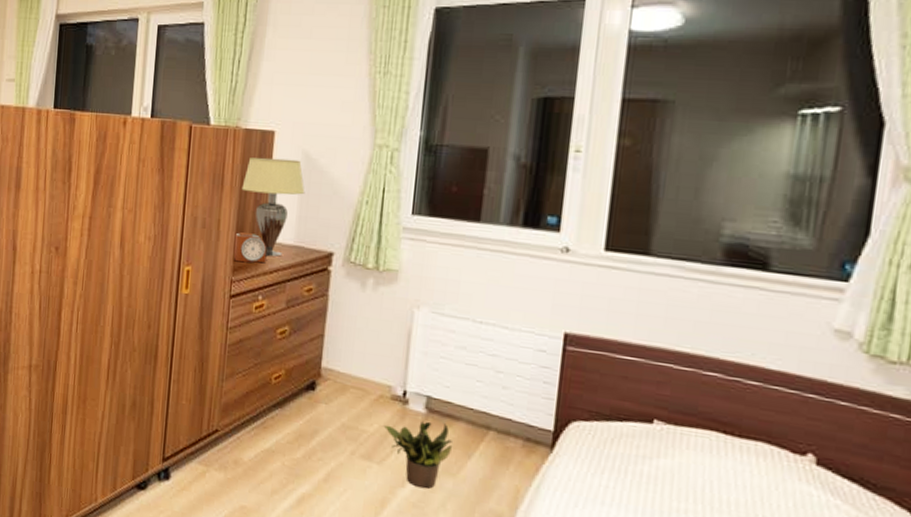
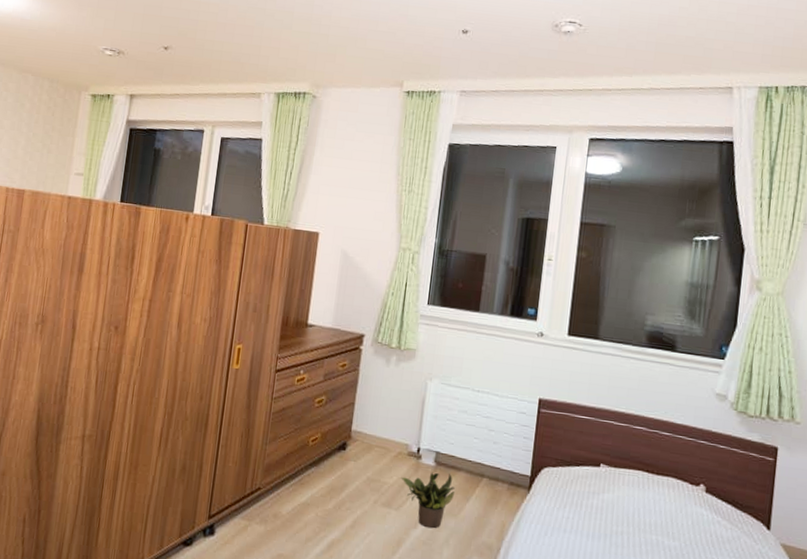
alarm clock: present [234,232,267,264] -> none [280,316,309,343]
lampshade: present [241,157,305,257] -> none [289,253,343,338]

